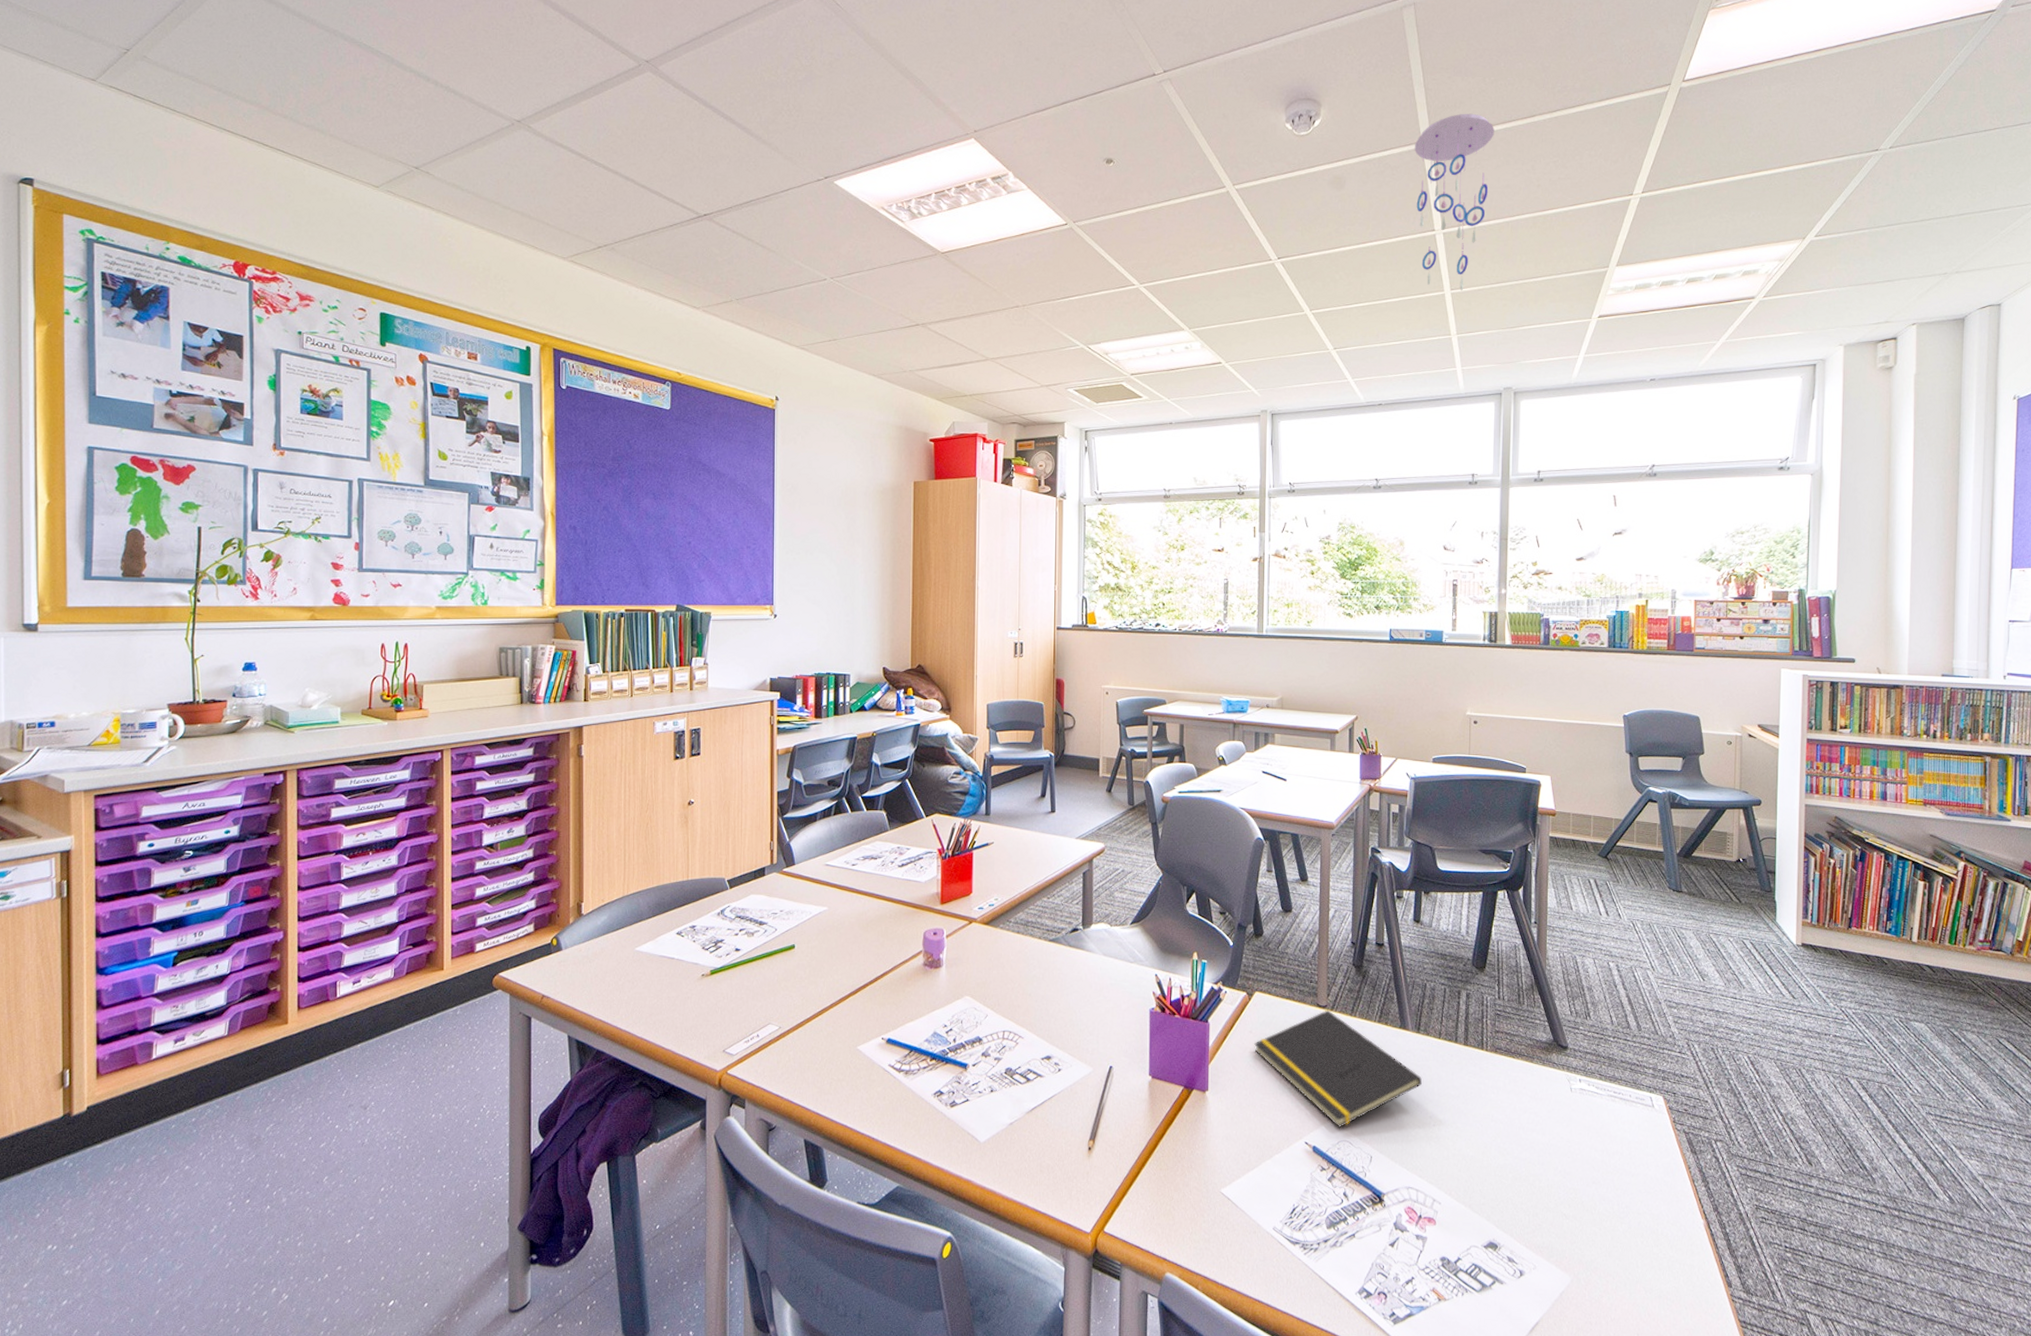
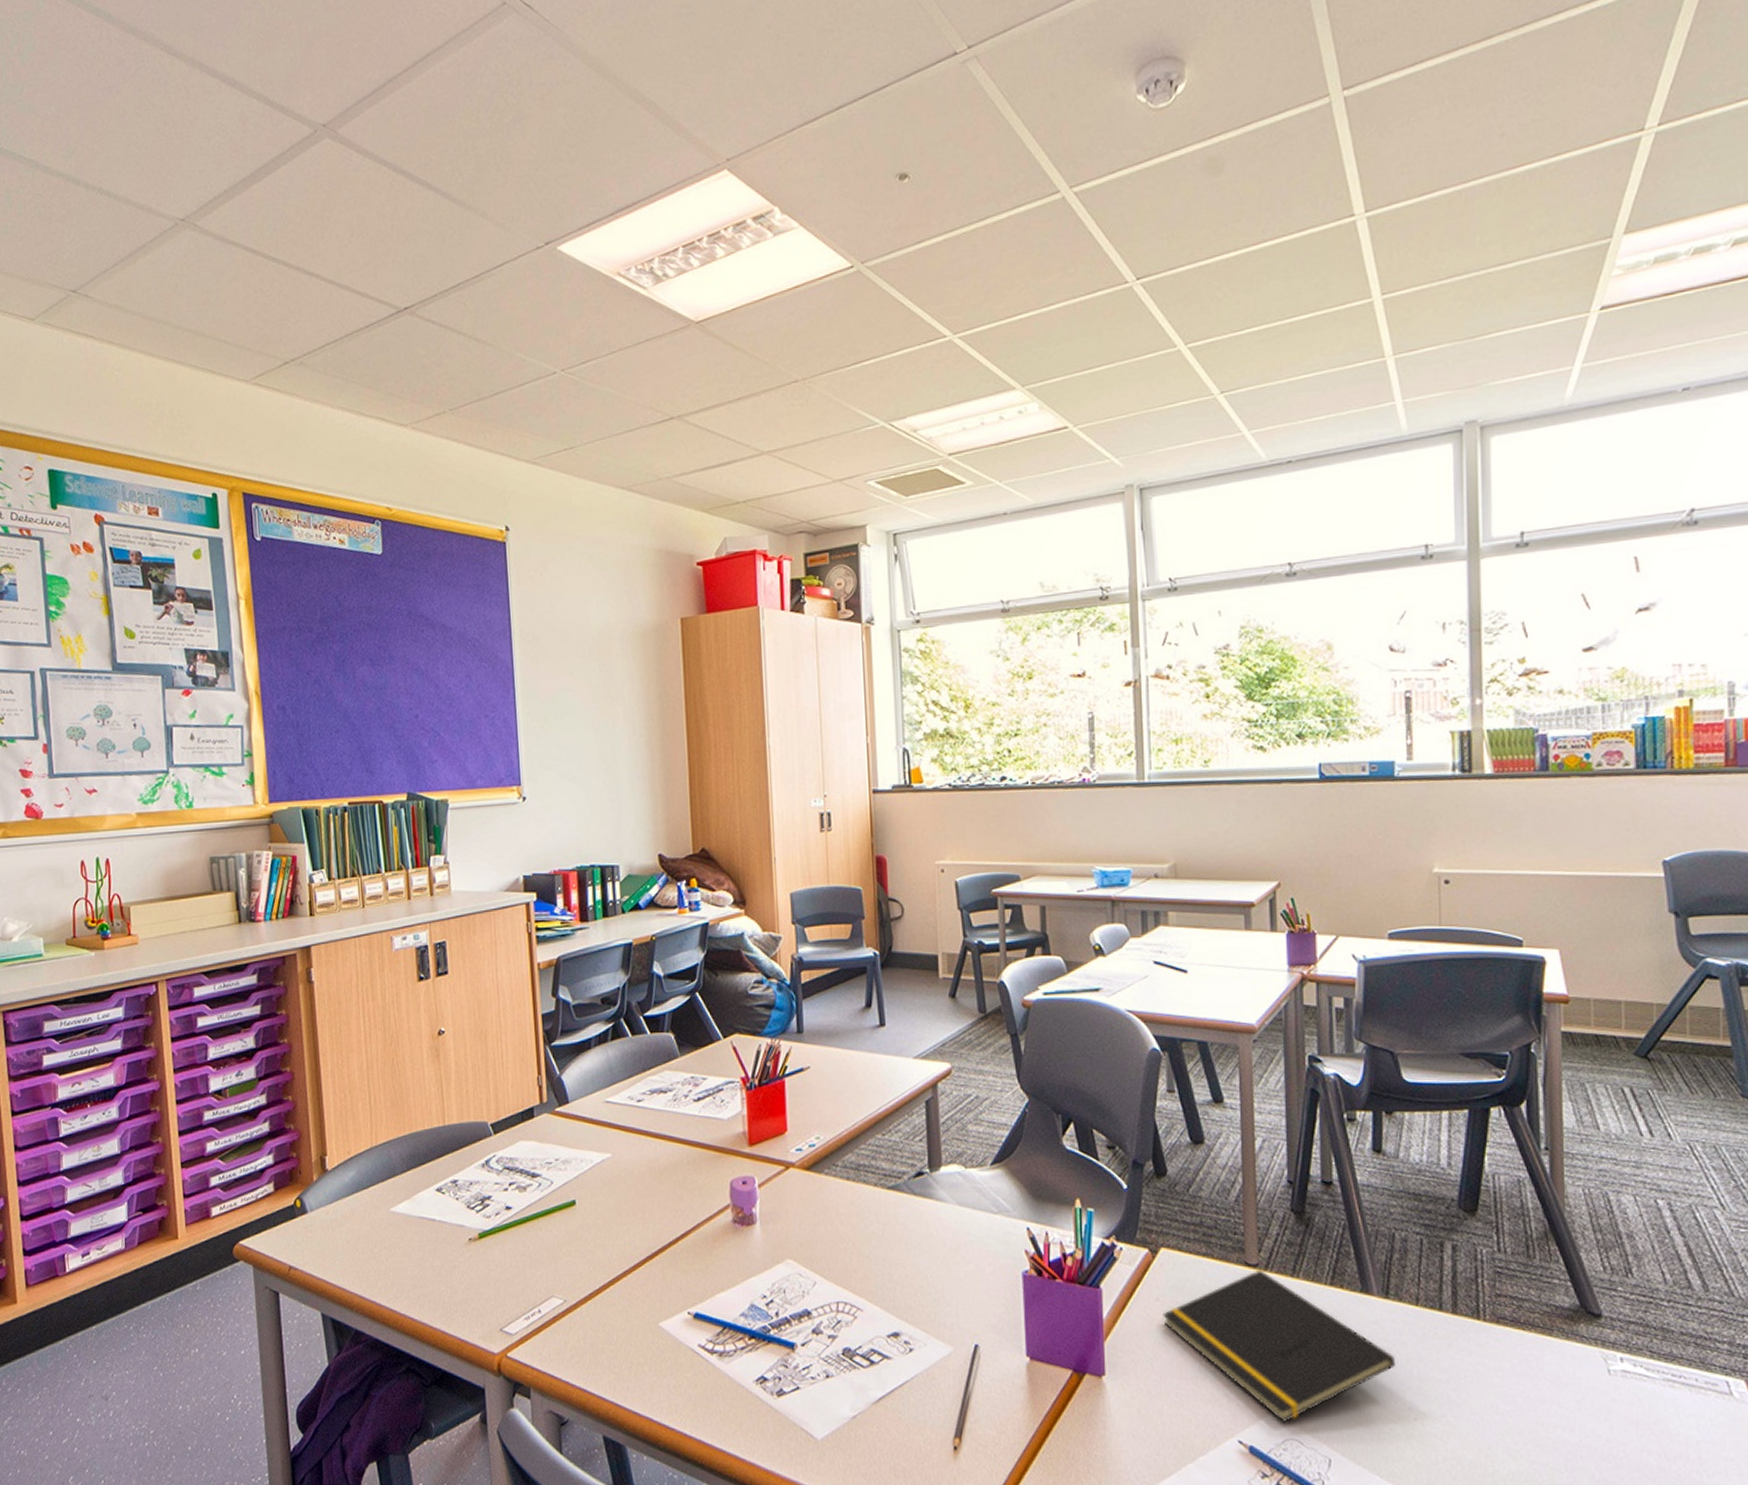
ceiling mobile: present [1414,113,1494,291] -> none [1319,45,1434,295]

